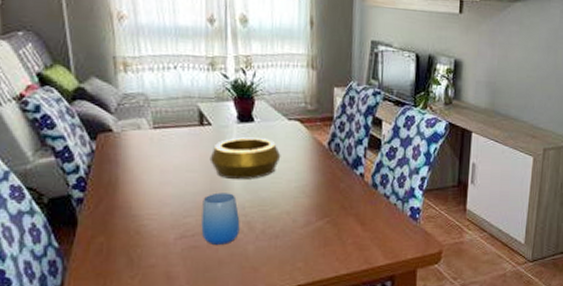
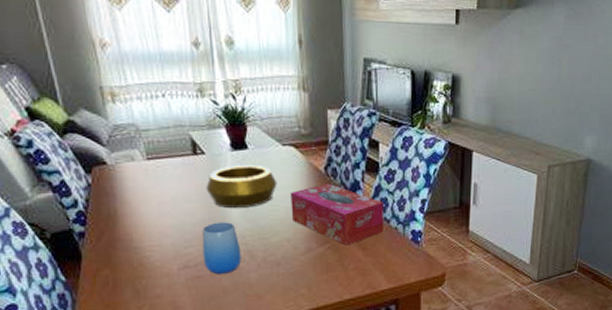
tissue box: none [292,158,384,220] -> present [290,184,384,245]

